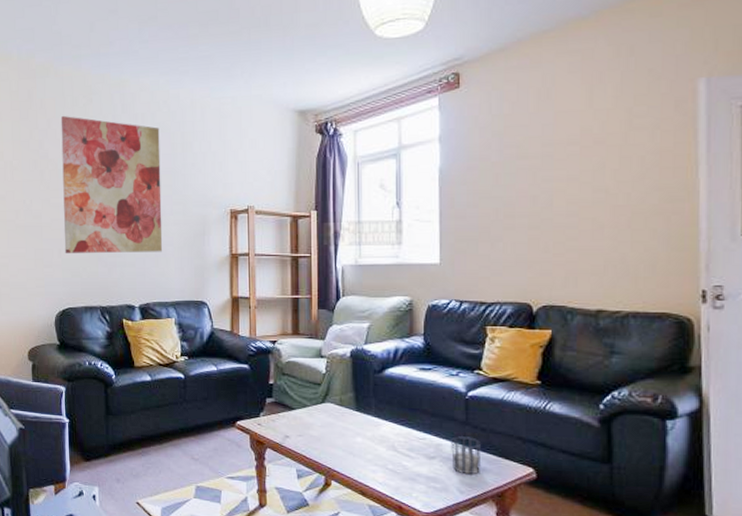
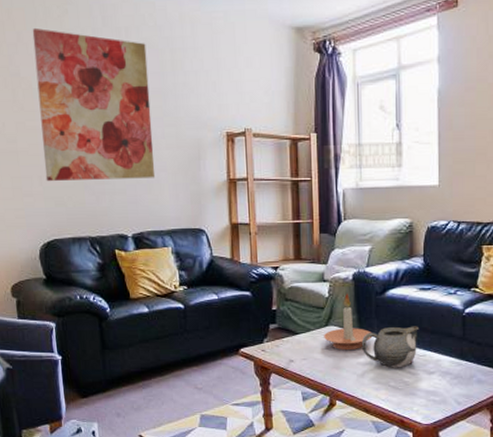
candle holder: none [320,370,369,429] -> present [324,293,372,351]
teapot: none [358,407,419,451] -> present [361,326,420,368]
cup: present [451,435,482,475] -> none [449,350,478,387]

